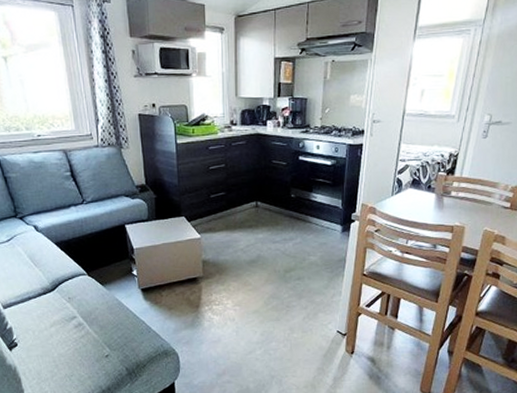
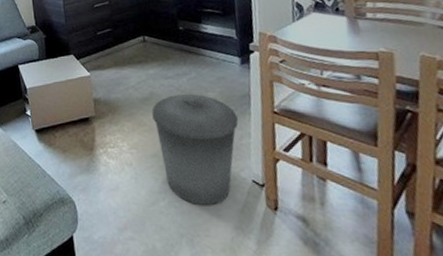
trash can: none [257,257,332,353] -> present [151,93,239,206]

